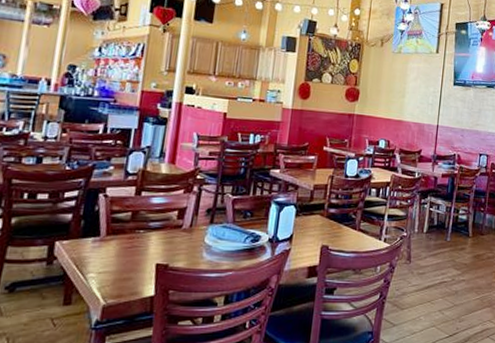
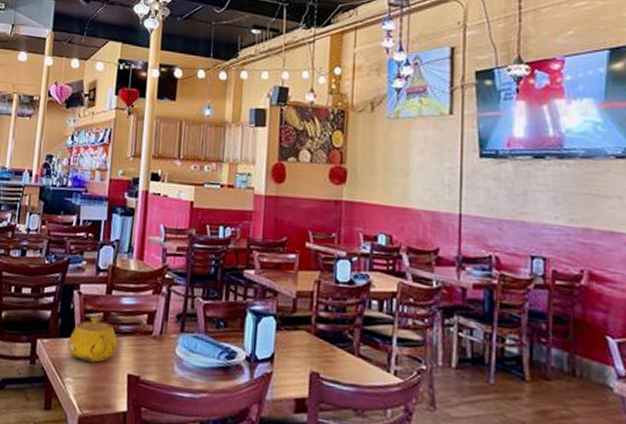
teapot: none [90,215,147,257] -> present [67,316,118,363]

